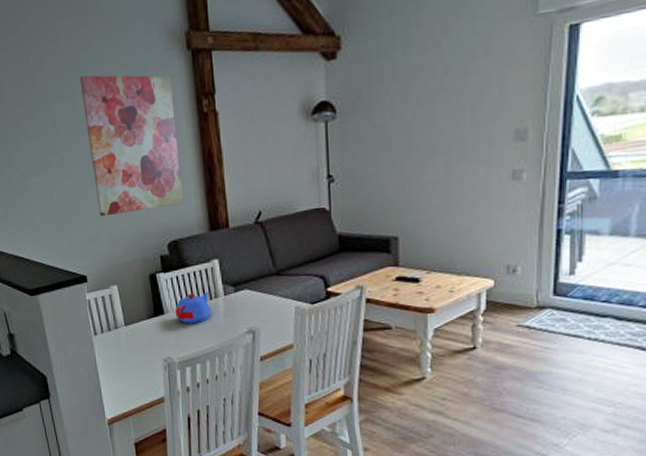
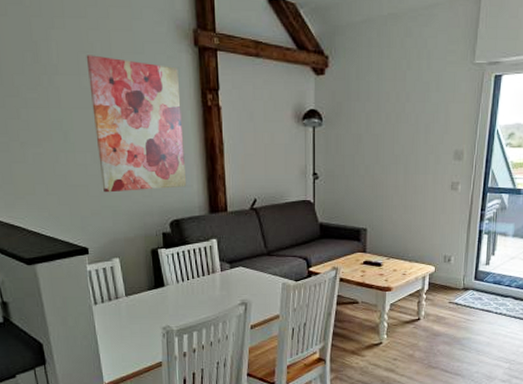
teapot: present [175,292,210,323] -> none [175,268,208,295]

